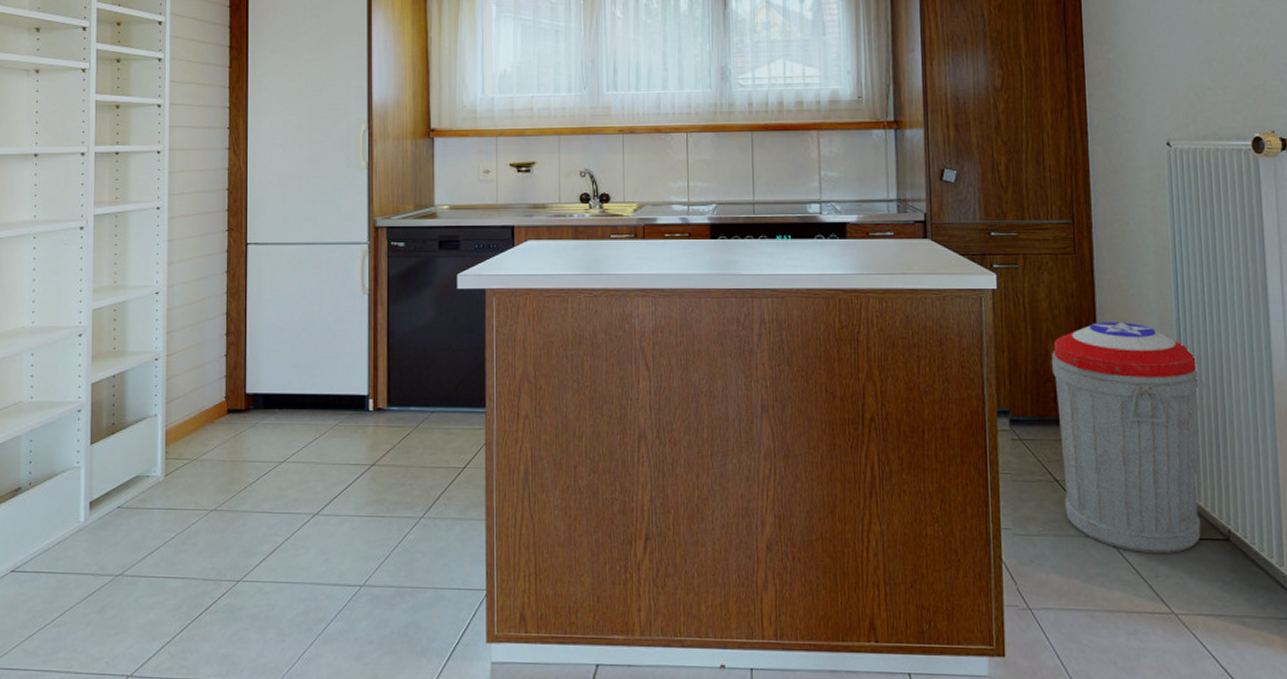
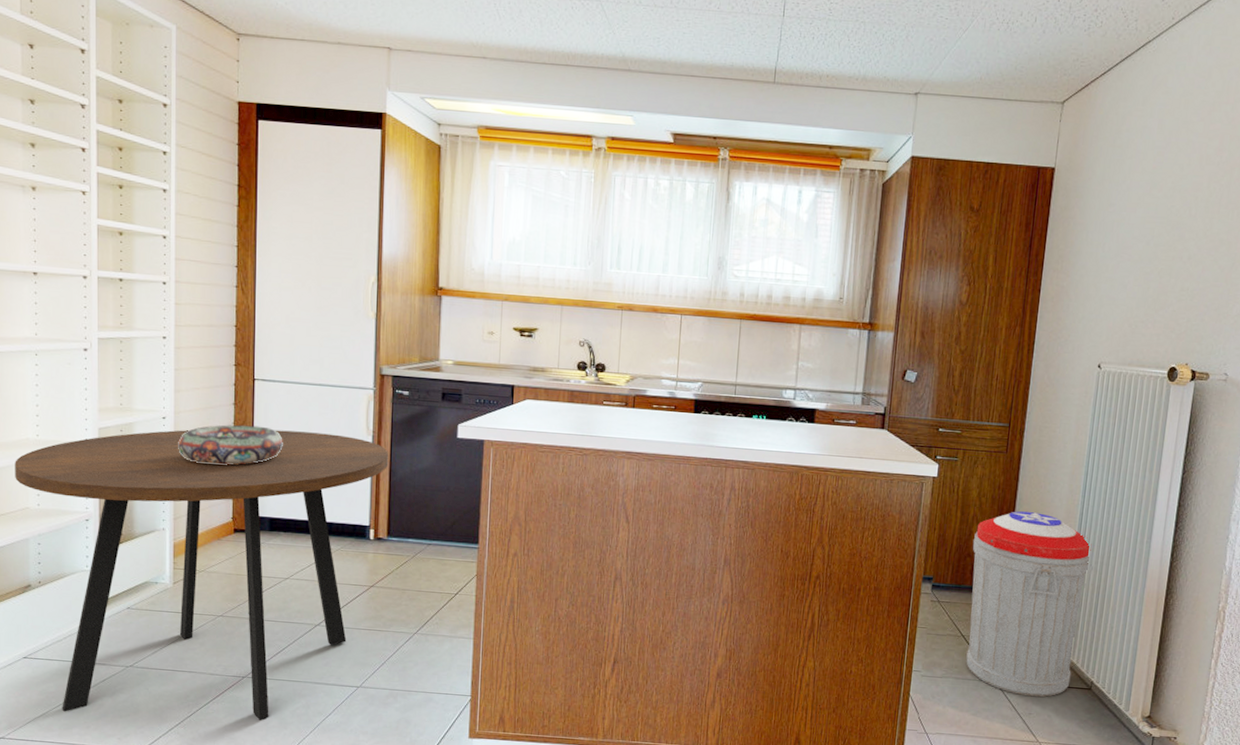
dining table: none [9,296,386,633] -> present [15,430,389,720]
decorative bowl: none [171,293,277,340] -> present [178,425,283,466]

